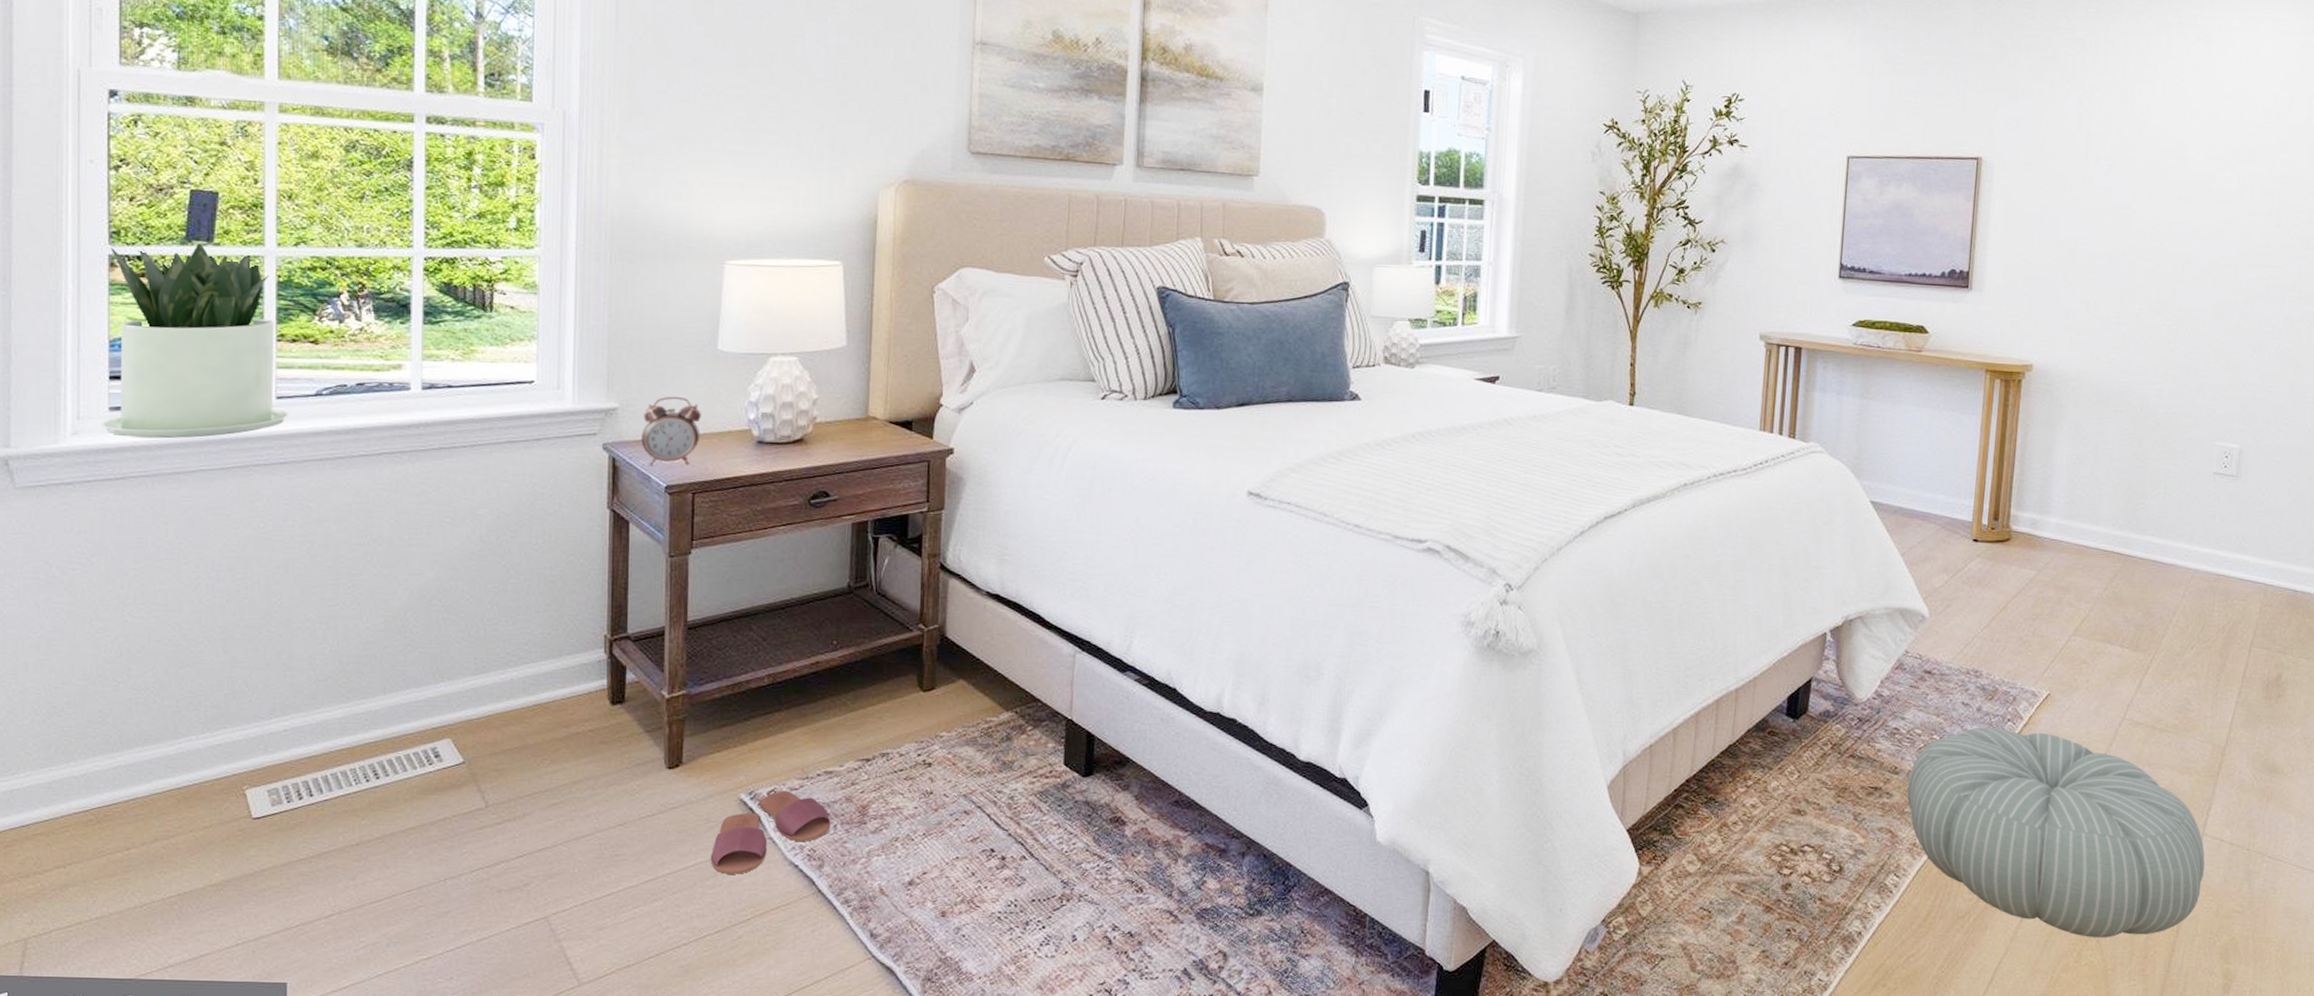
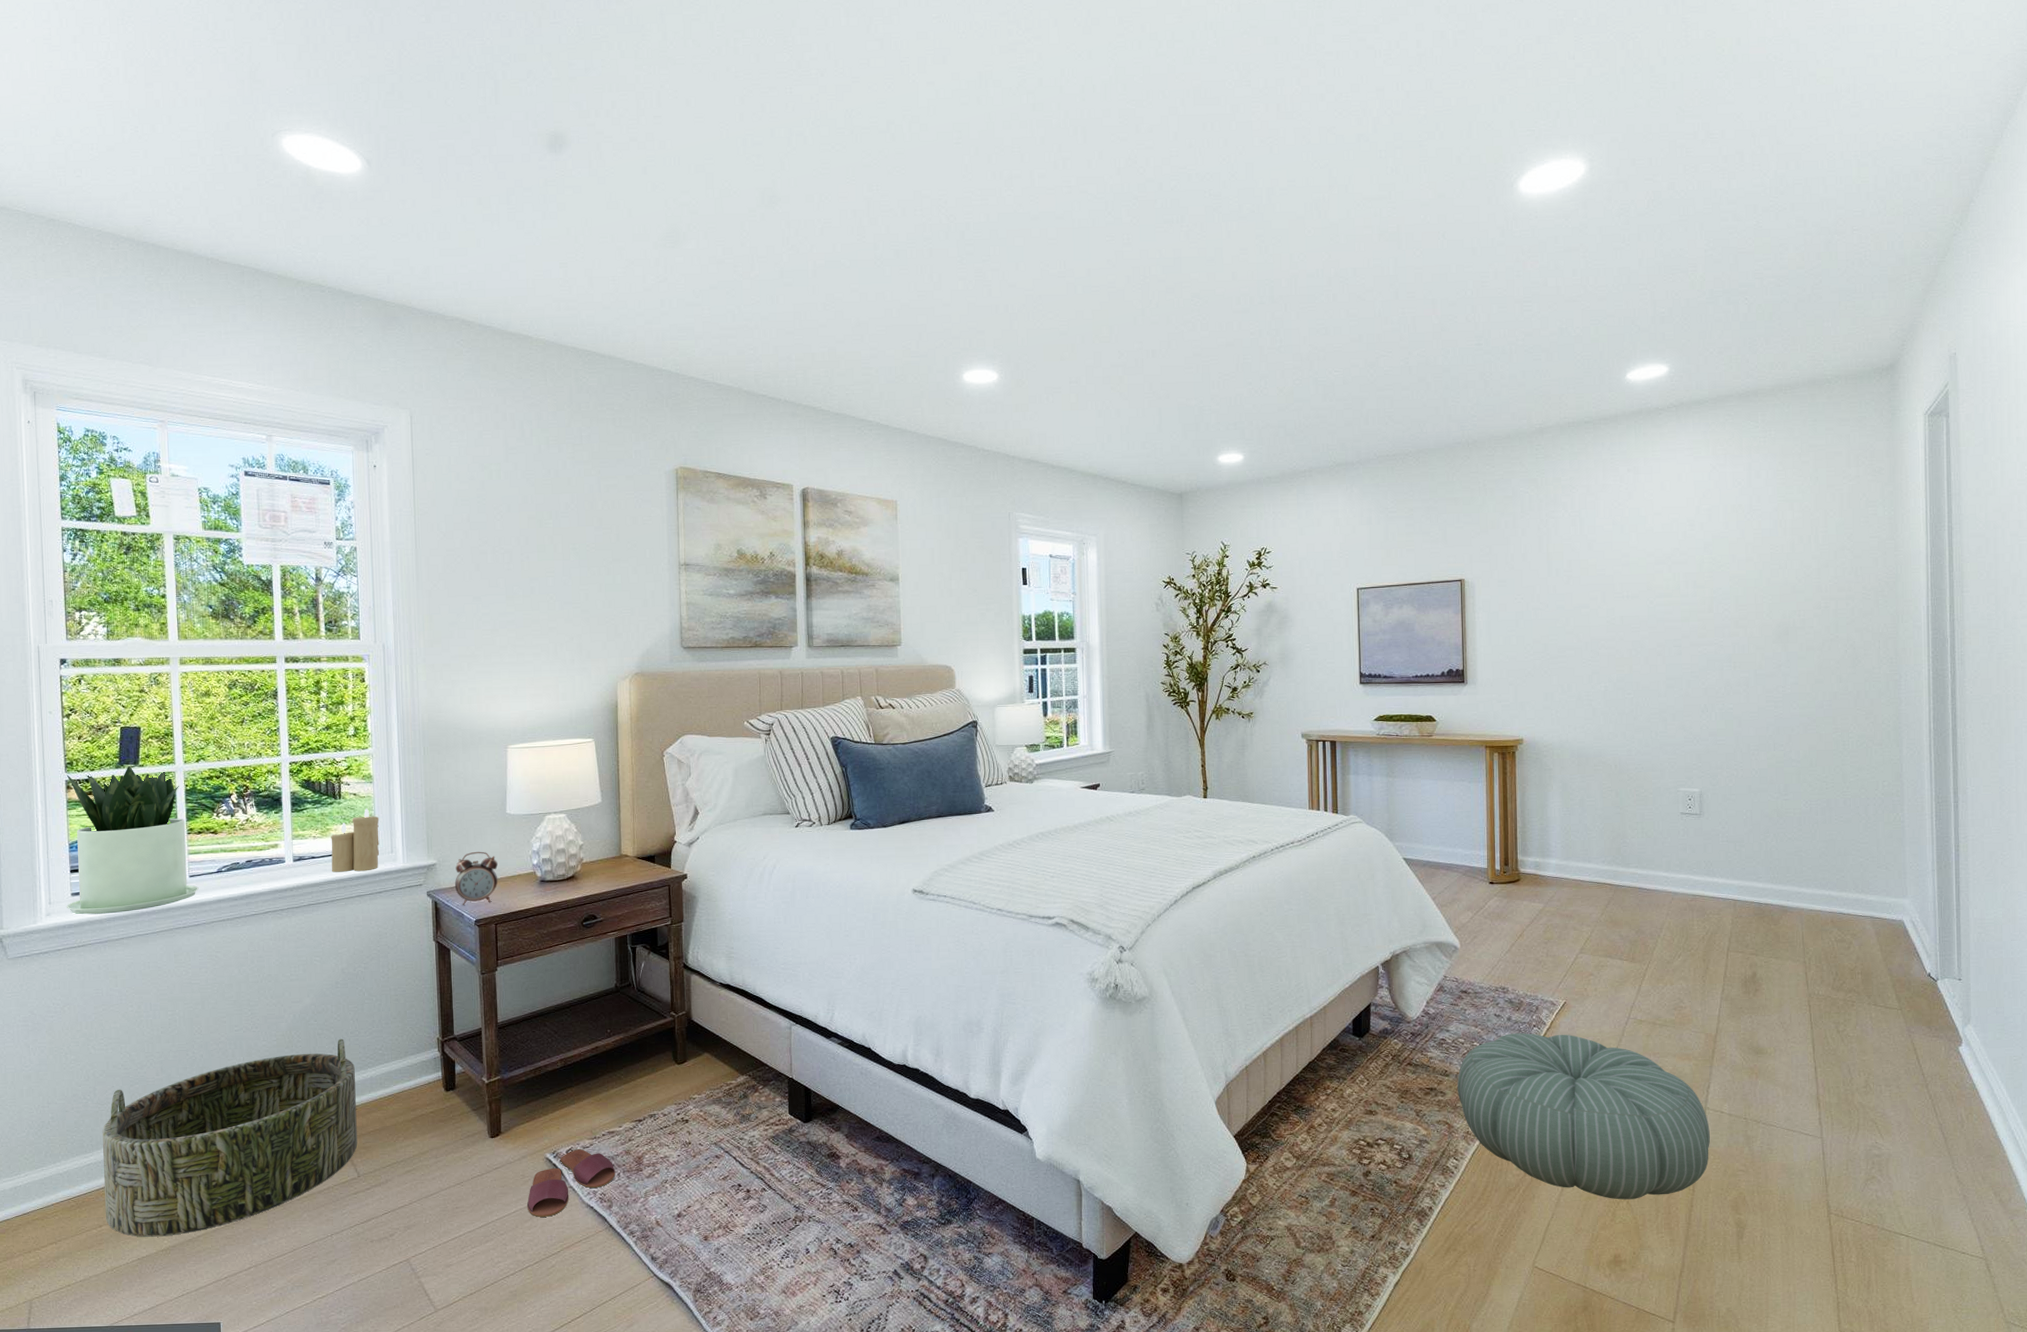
basket: none [135,627,490,868] -> present [102,1038,358,1237]
candle: none [473,328,544,411] -> present [331,809,380,872]

